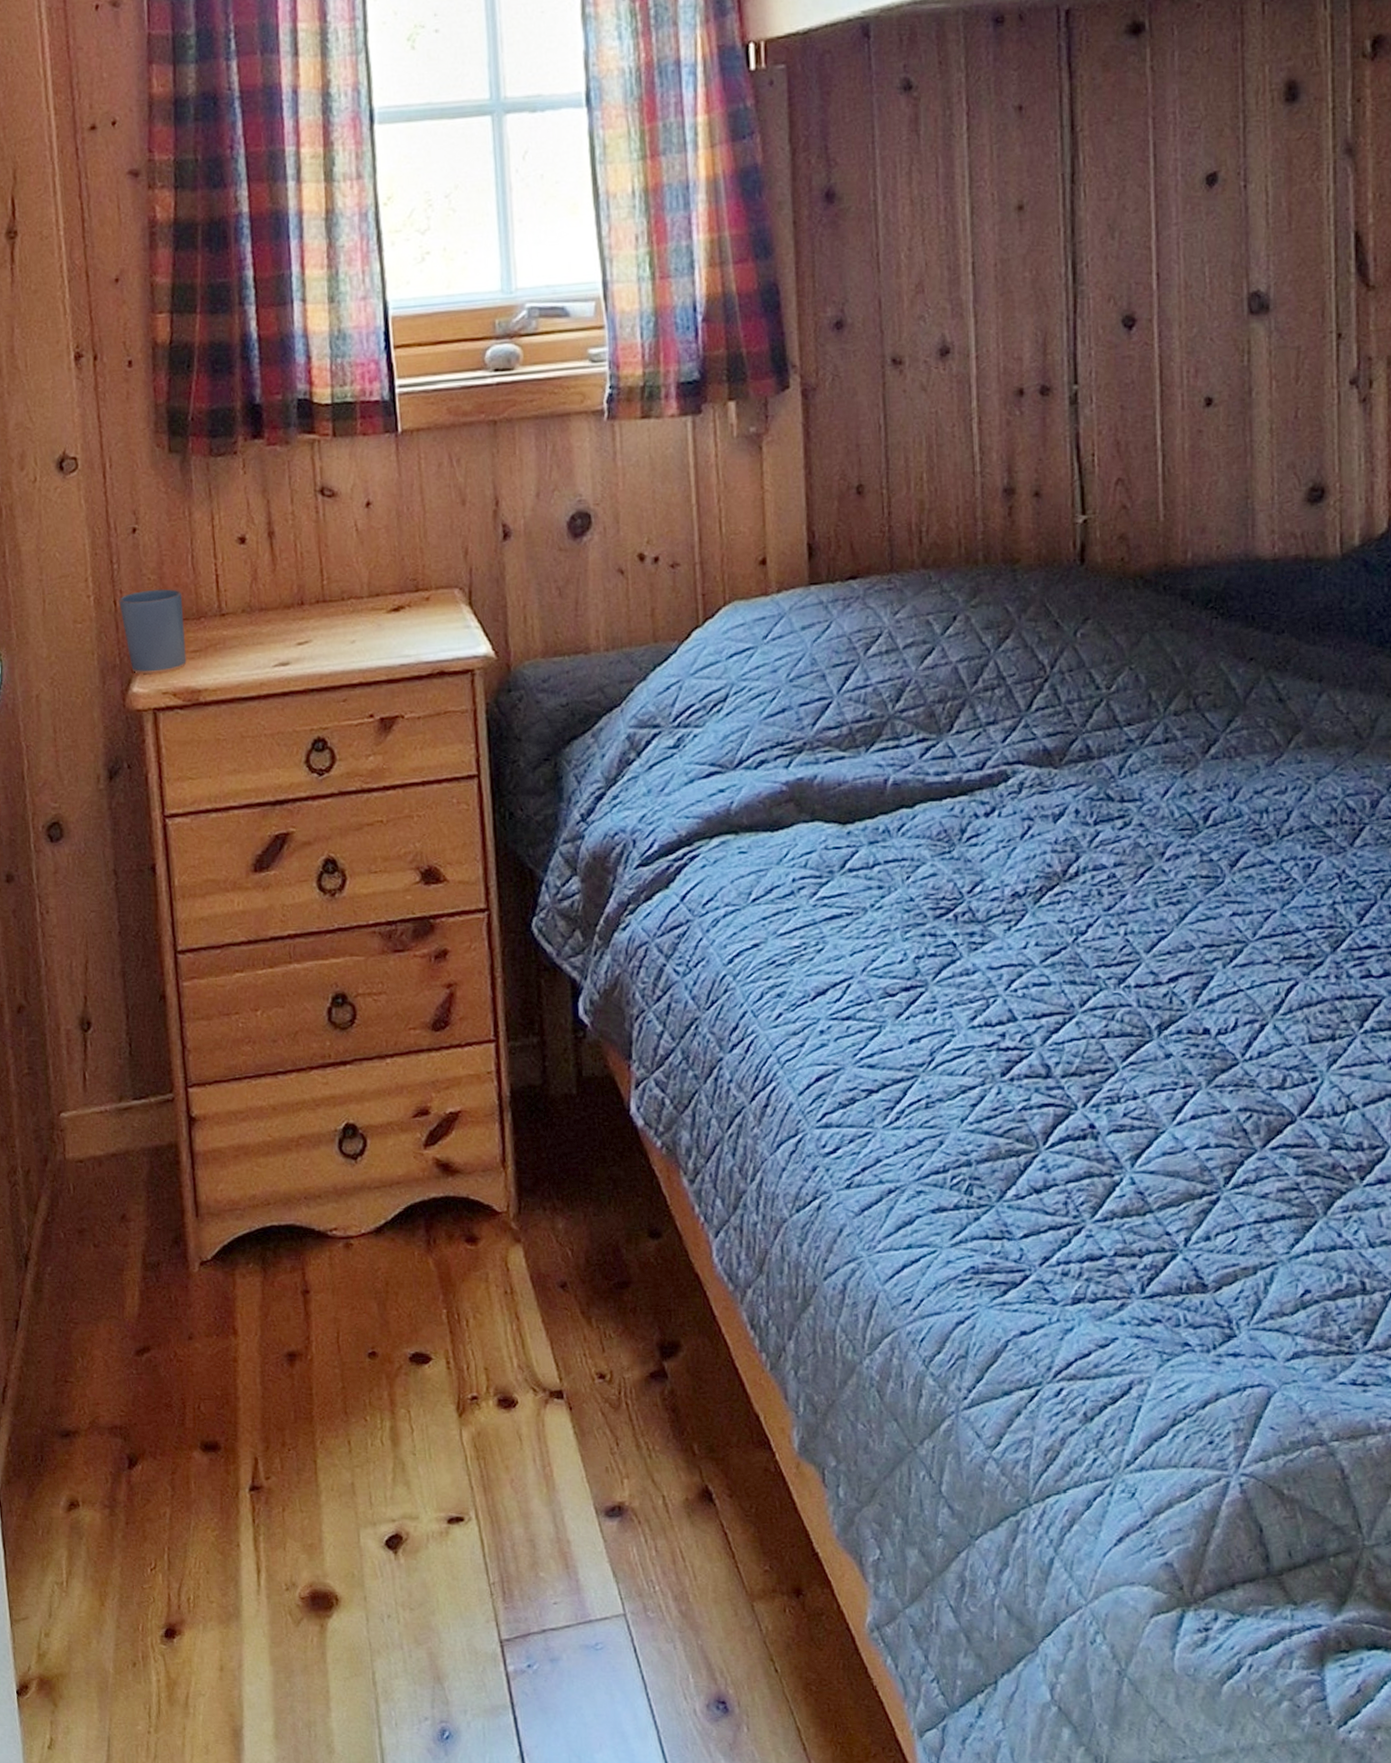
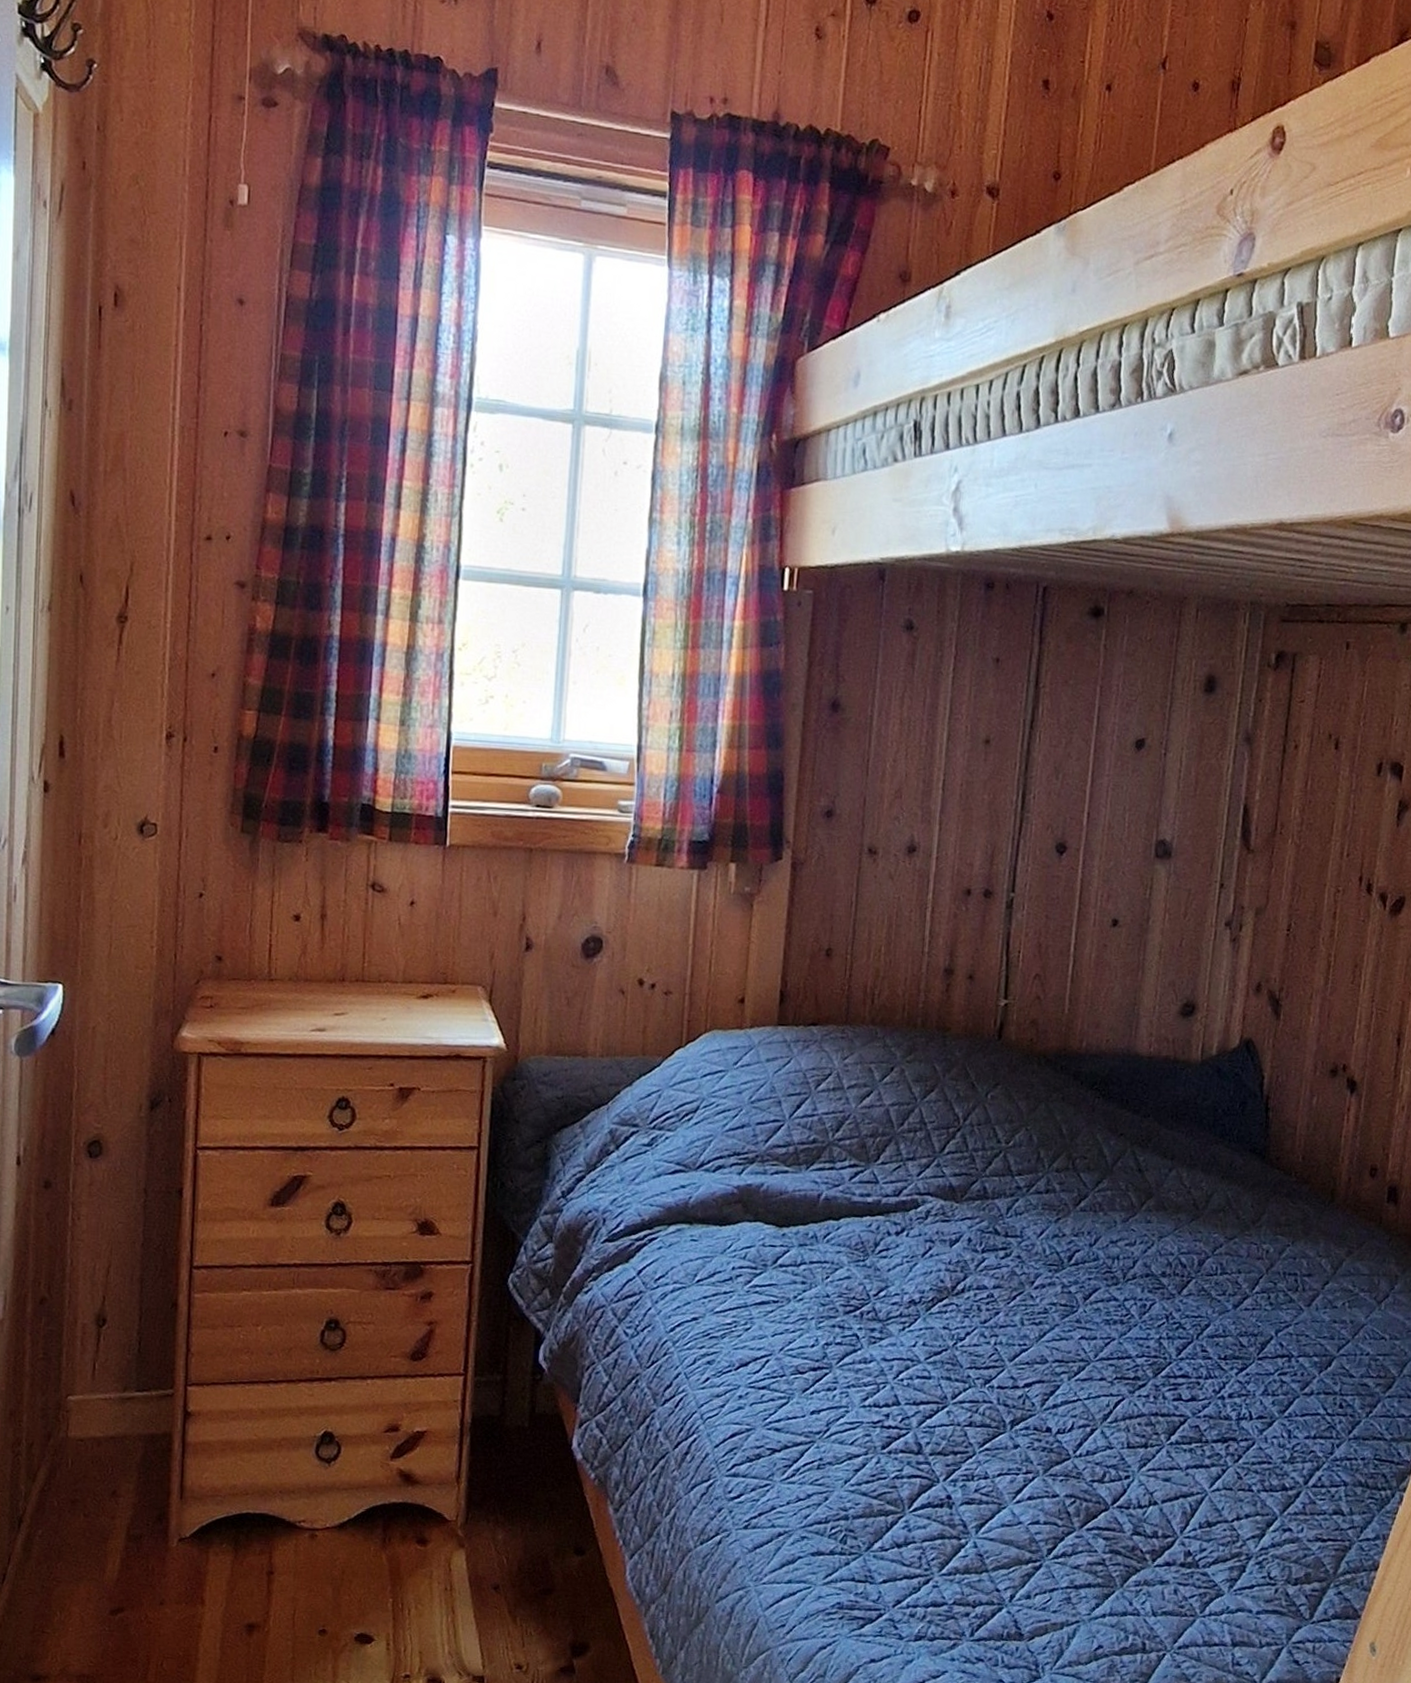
mug: present [119,589,187,675] -> none [179,949,237,1024]

